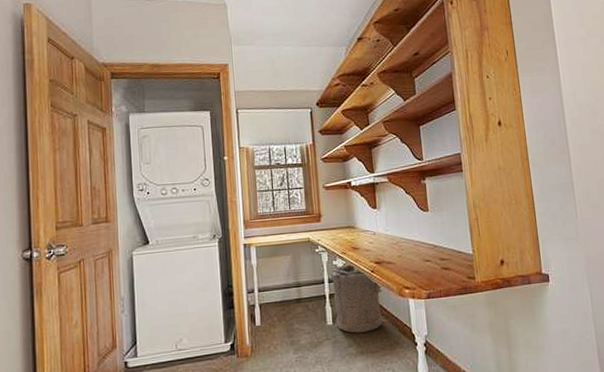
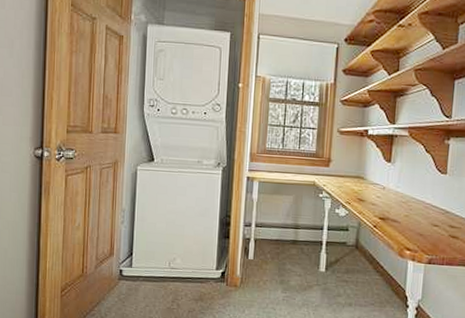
laundry hamper: present [330,263,383,333] -> none [329,214,384,286]

